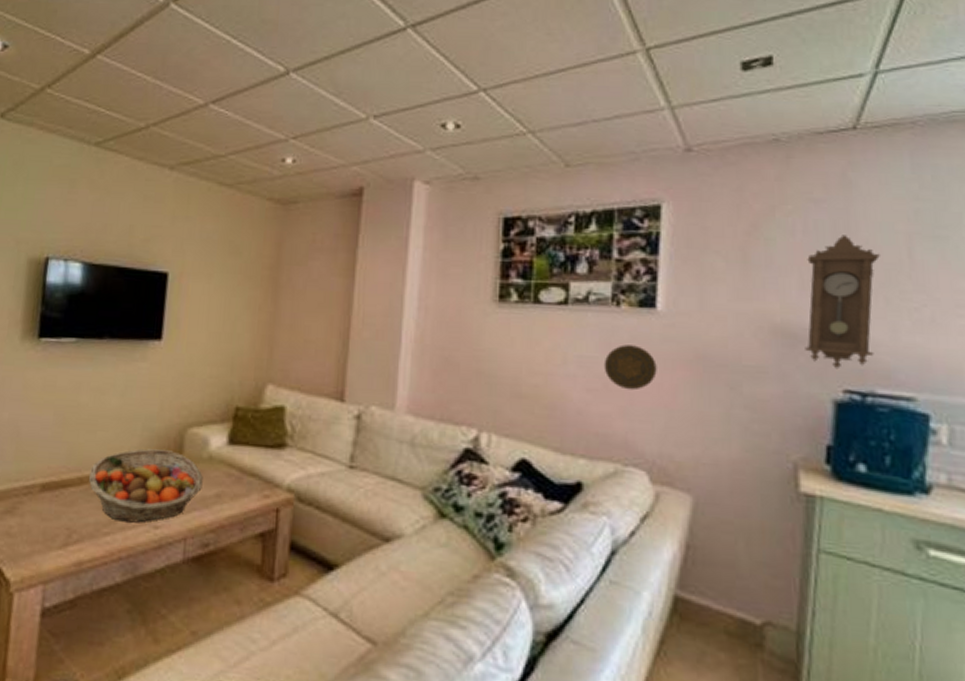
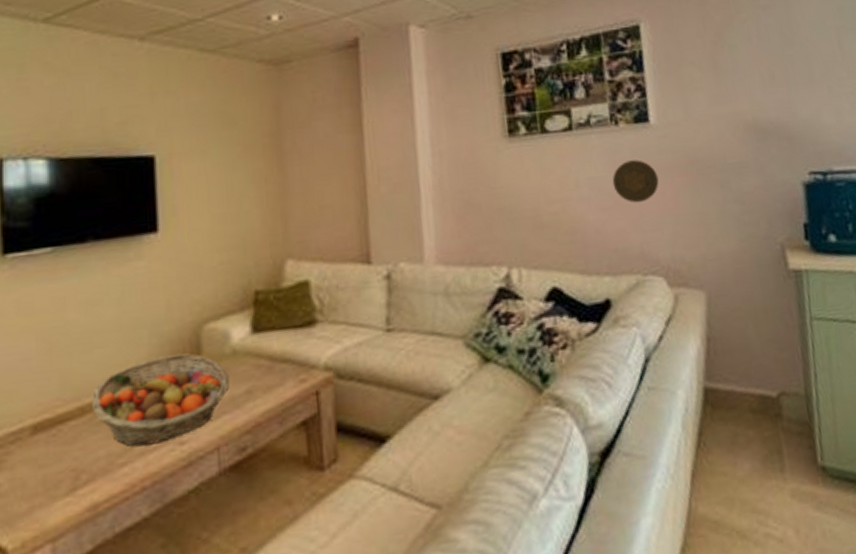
pendulum clock: present [805,235,880,370] -> none [764,35,827,155]

